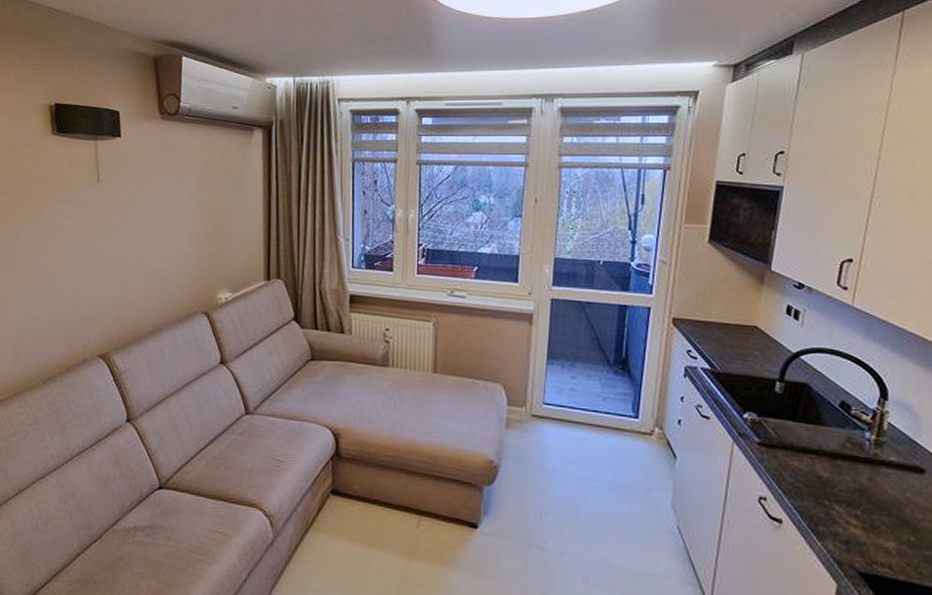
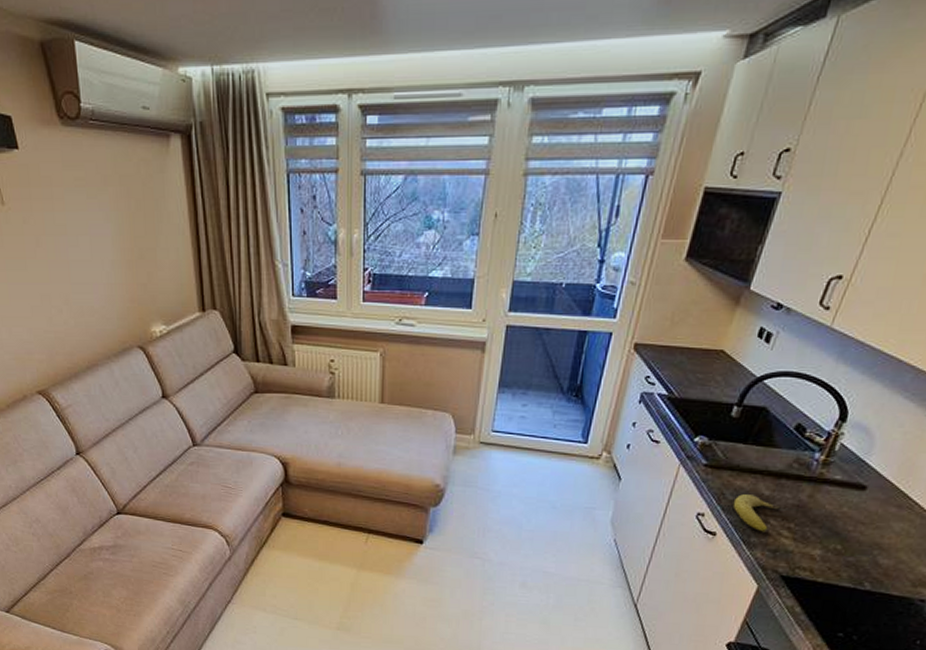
fruit: none [793,476,843,520] -> present [733,494,781,532]

